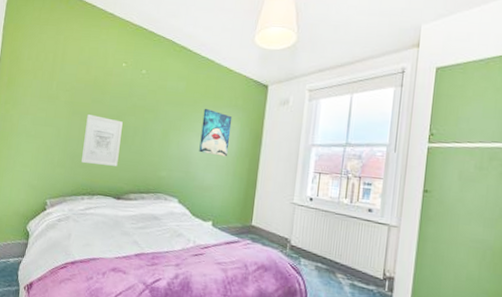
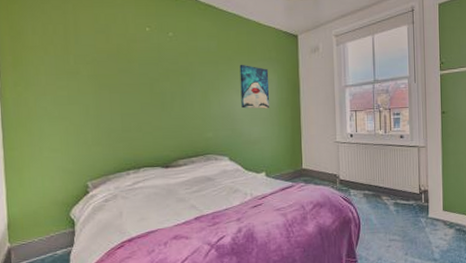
wall art: present [81,114,123,166] -> none [116,86,160,137]

